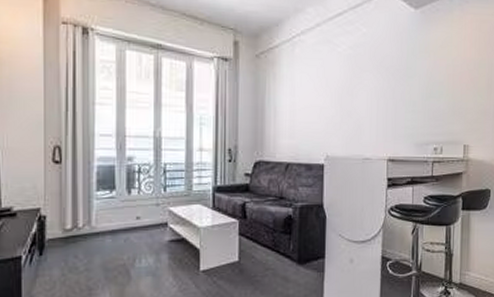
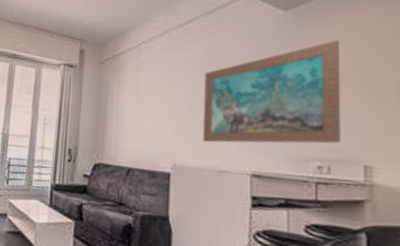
wall art: none [350,38,454,134] -> present [202,40,342,144]

